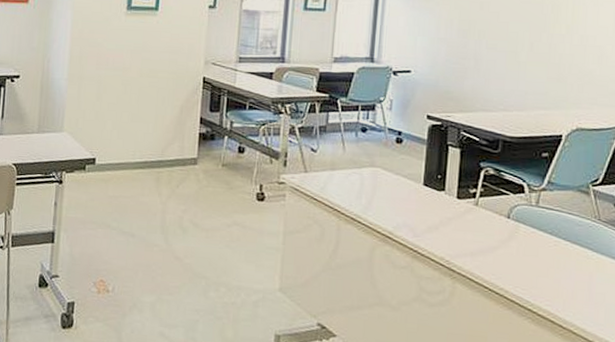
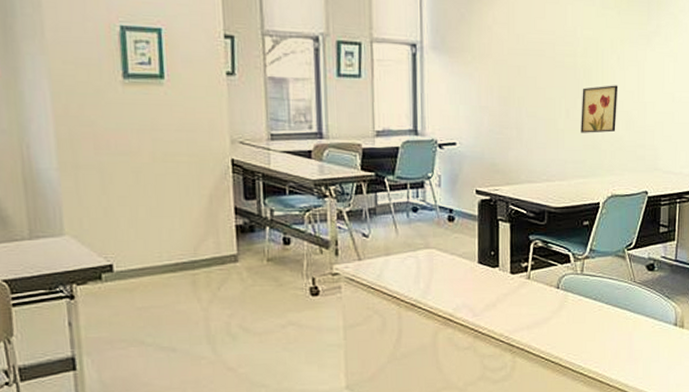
wall art: none [545,20,591,67] -> present [581,85,618,133]

